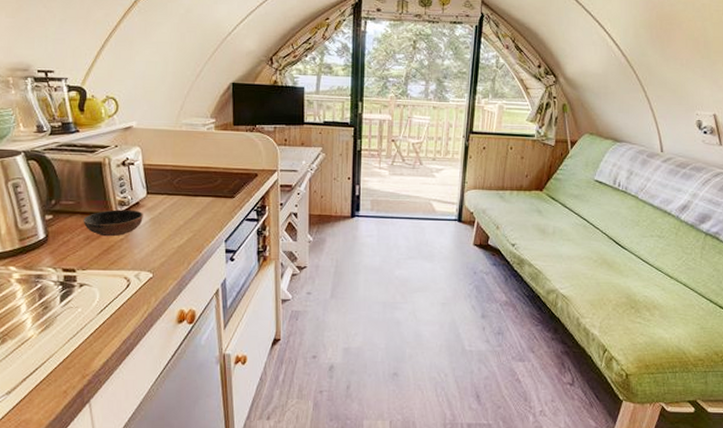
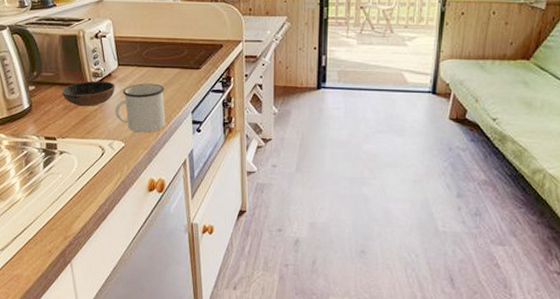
mug: none [142,212,198,263] -> present [115,83,166,133]

